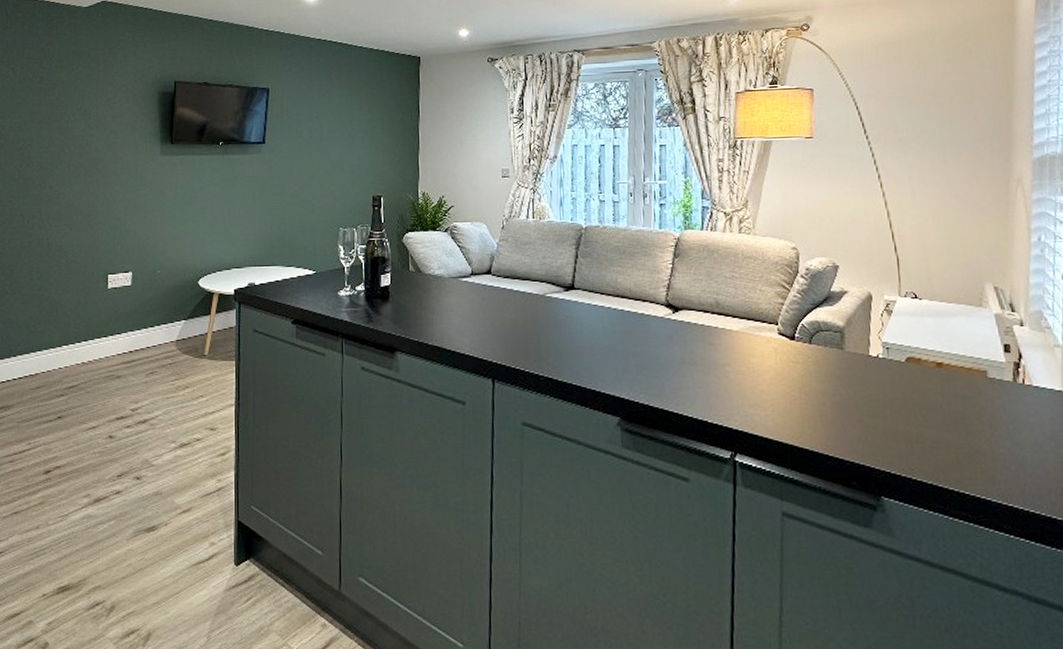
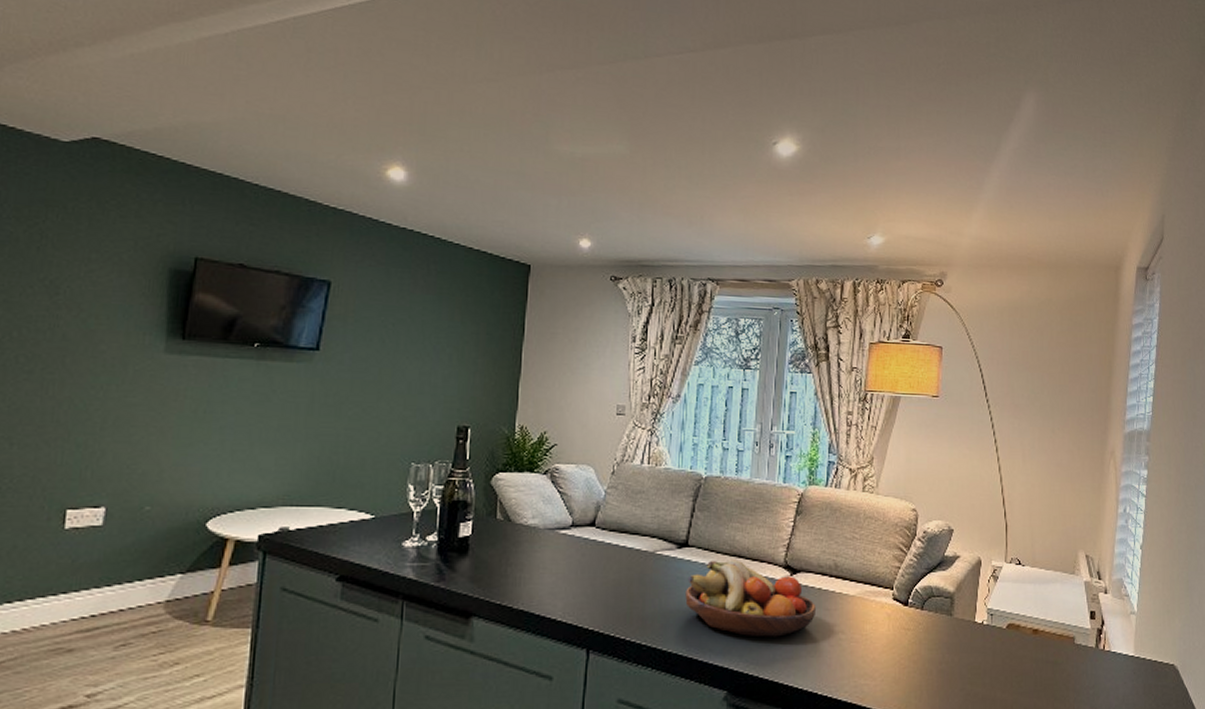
fruit bowl: none [575,300,701,370] -> present [685,560,817,637]

